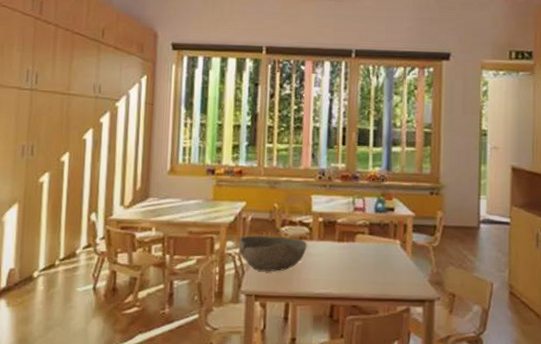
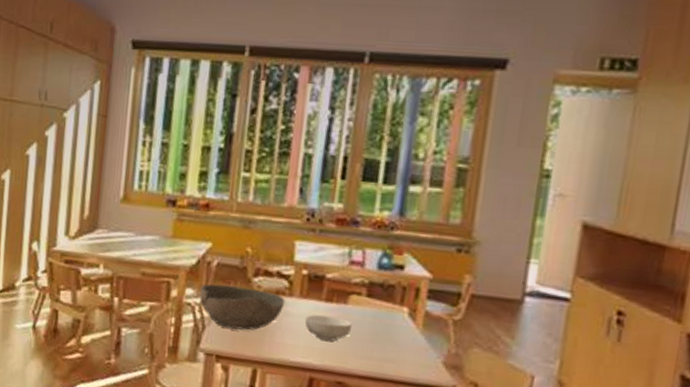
cereal bowl: none [324,252,359,273] -> present [305,314,352,342]

